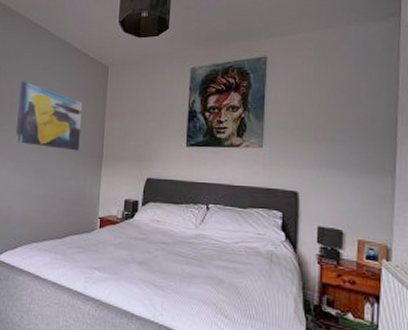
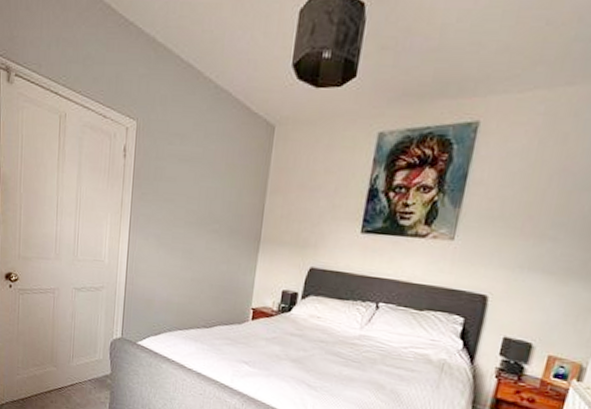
wall art: present [16,81,83,151] -> none [161,139,241,230]

